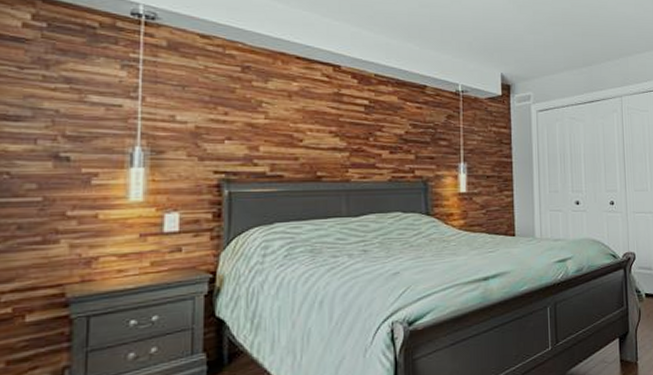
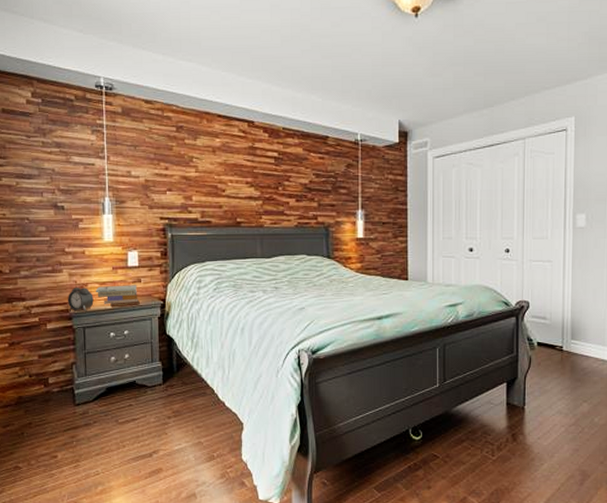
alarm clock: none [63,261,107,295] -> present [67,286,94,311]
books: none [111,255,178,287] -> present [96,285,140,308]

